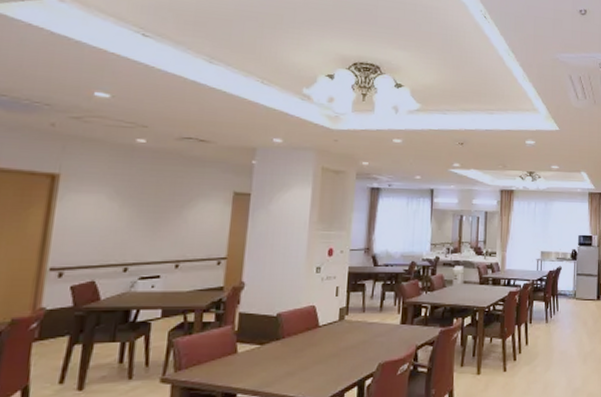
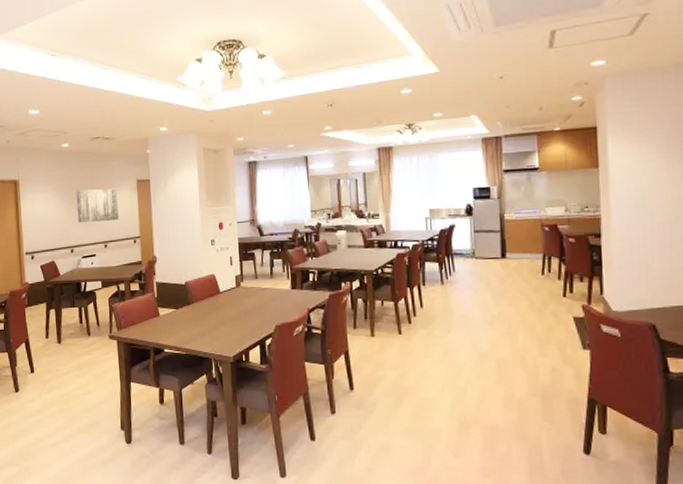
wall art: none [141,195,206,237] -> present [75,188,119,224]

